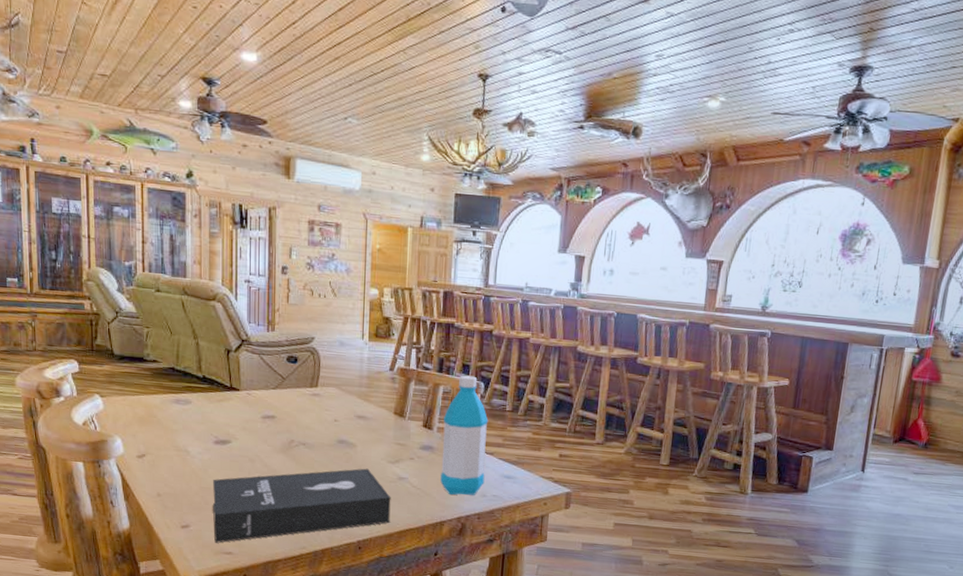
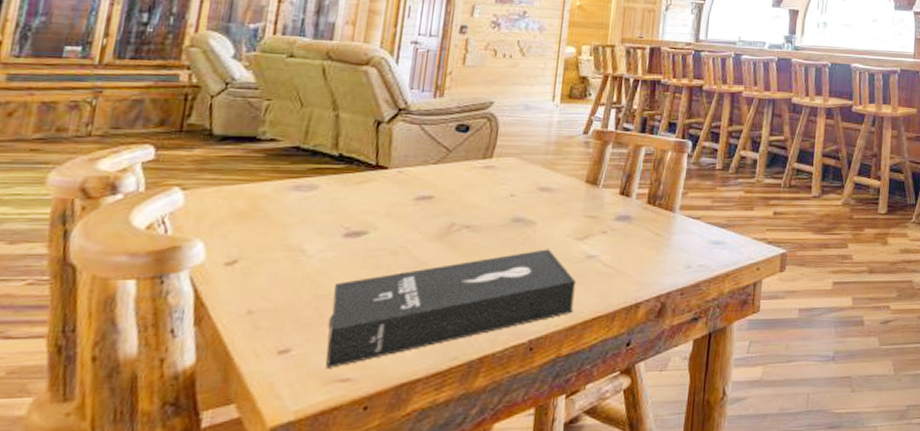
water bottle: present [440,375,489,496] -> none [638,134,696,271]

